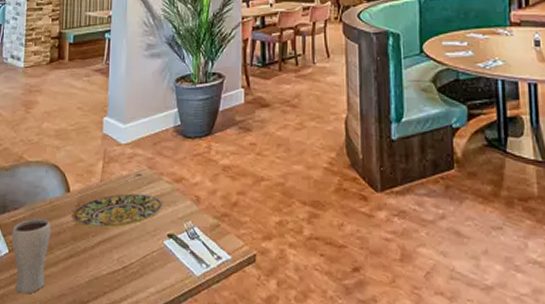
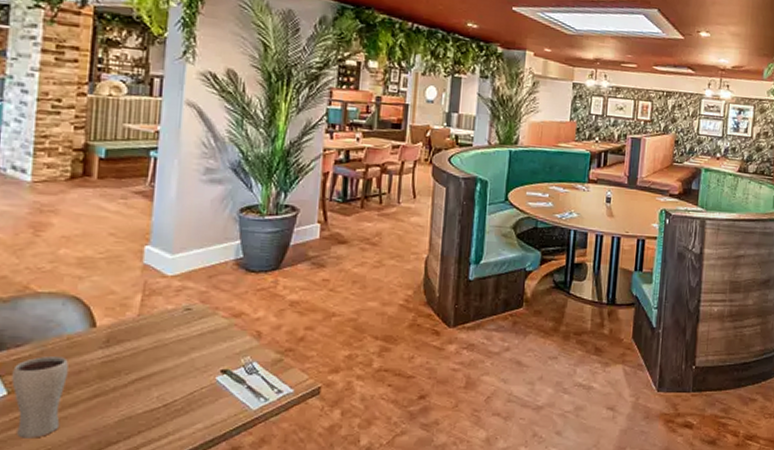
plate: present [72,193,163,228] -> none [98,328,217,365]

